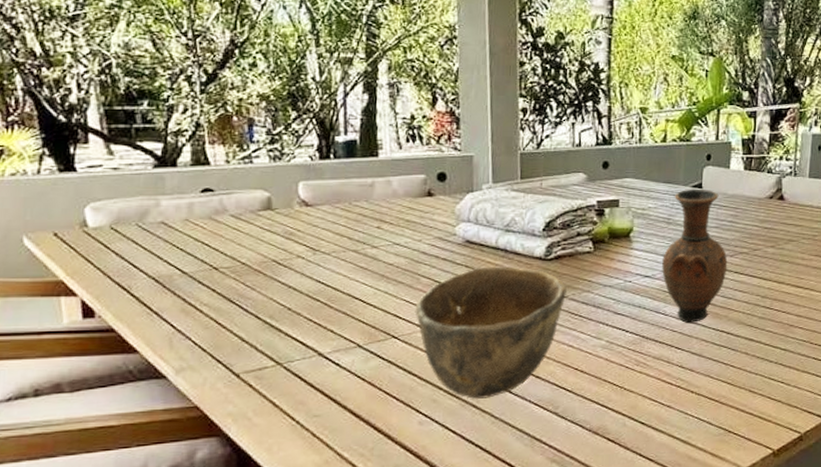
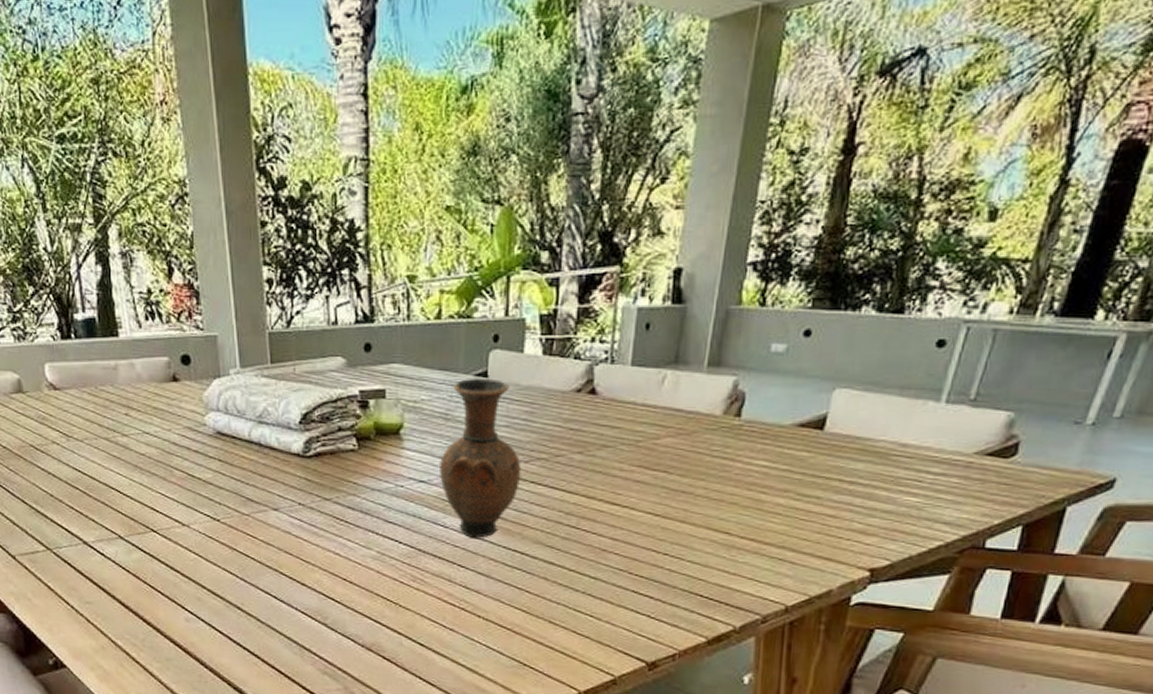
bowl: present [415,266,567,400] -> none [171,462,329,602]

